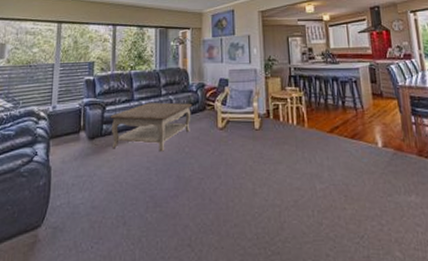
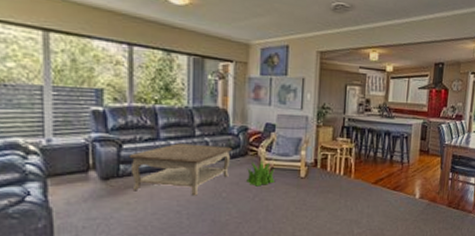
decorative plant: none [206,114,231,140] -> present [247,160,275,187]

